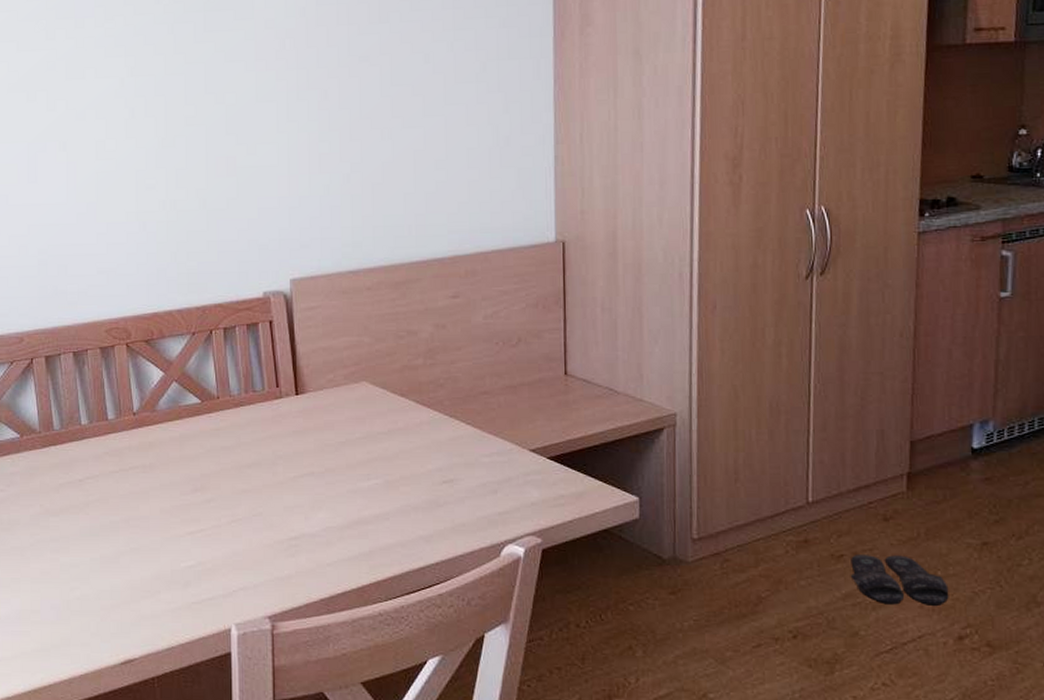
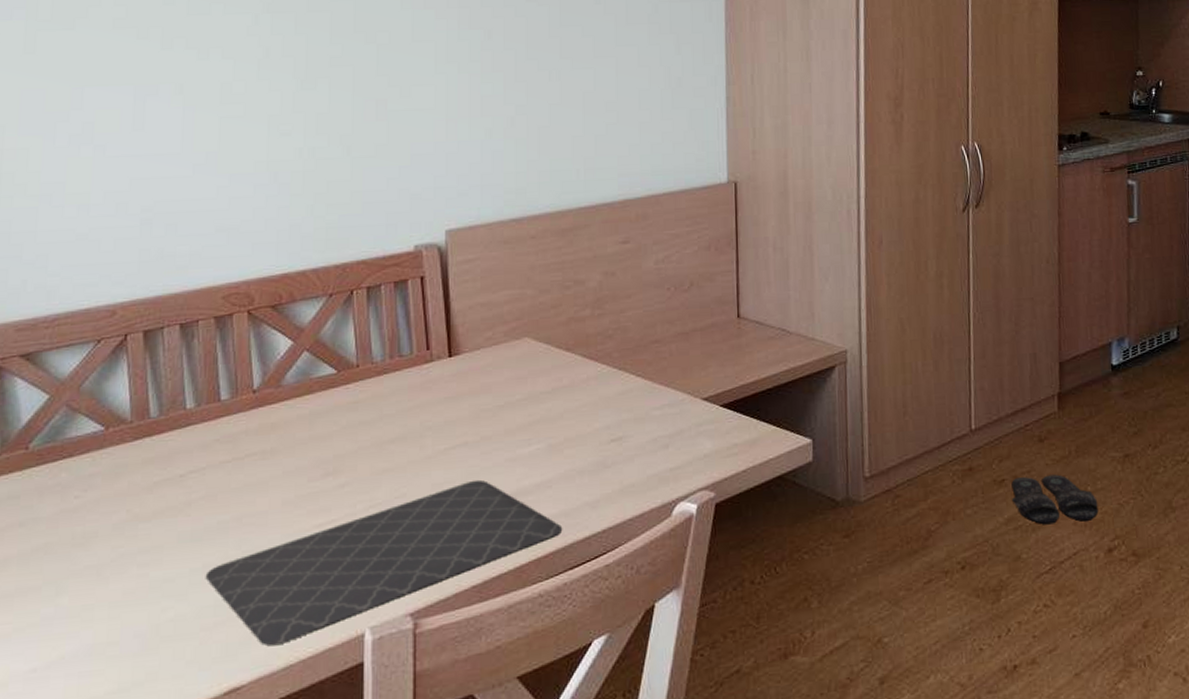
placemat: none [102,506,399,630] -> present [205,479,562,646]

